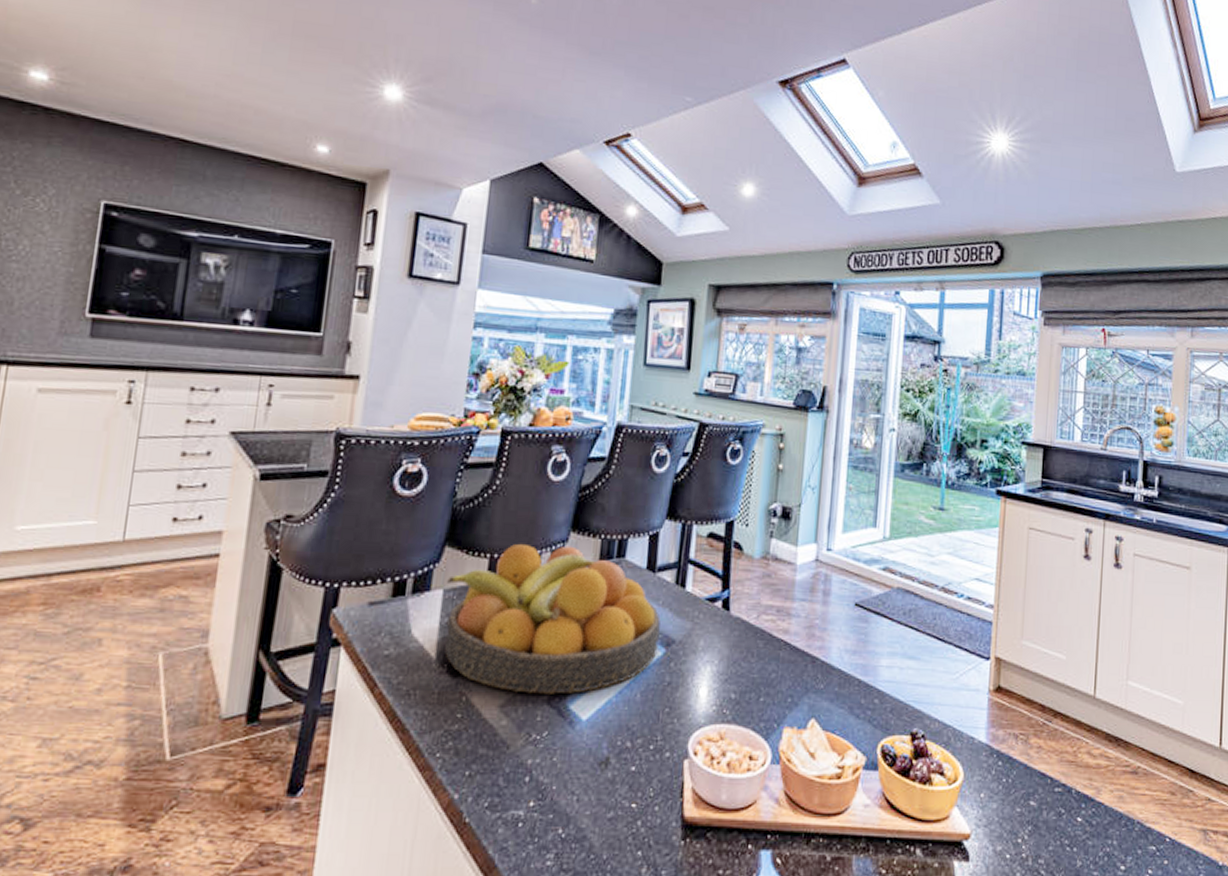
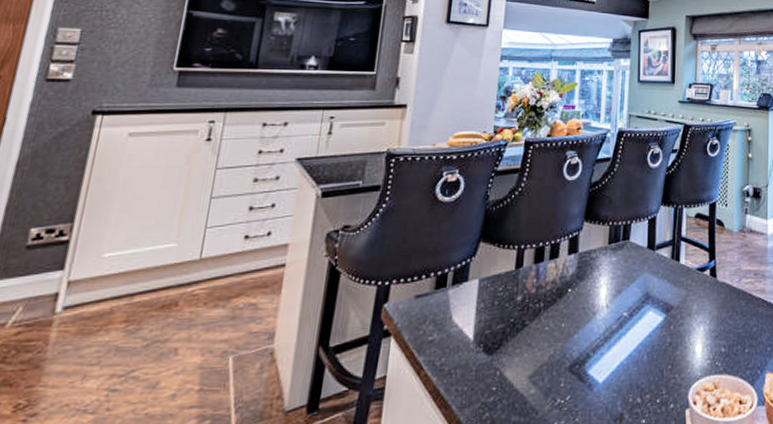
fruit bowl: present [445,544,661,694] -> none [481,233,661,364]

